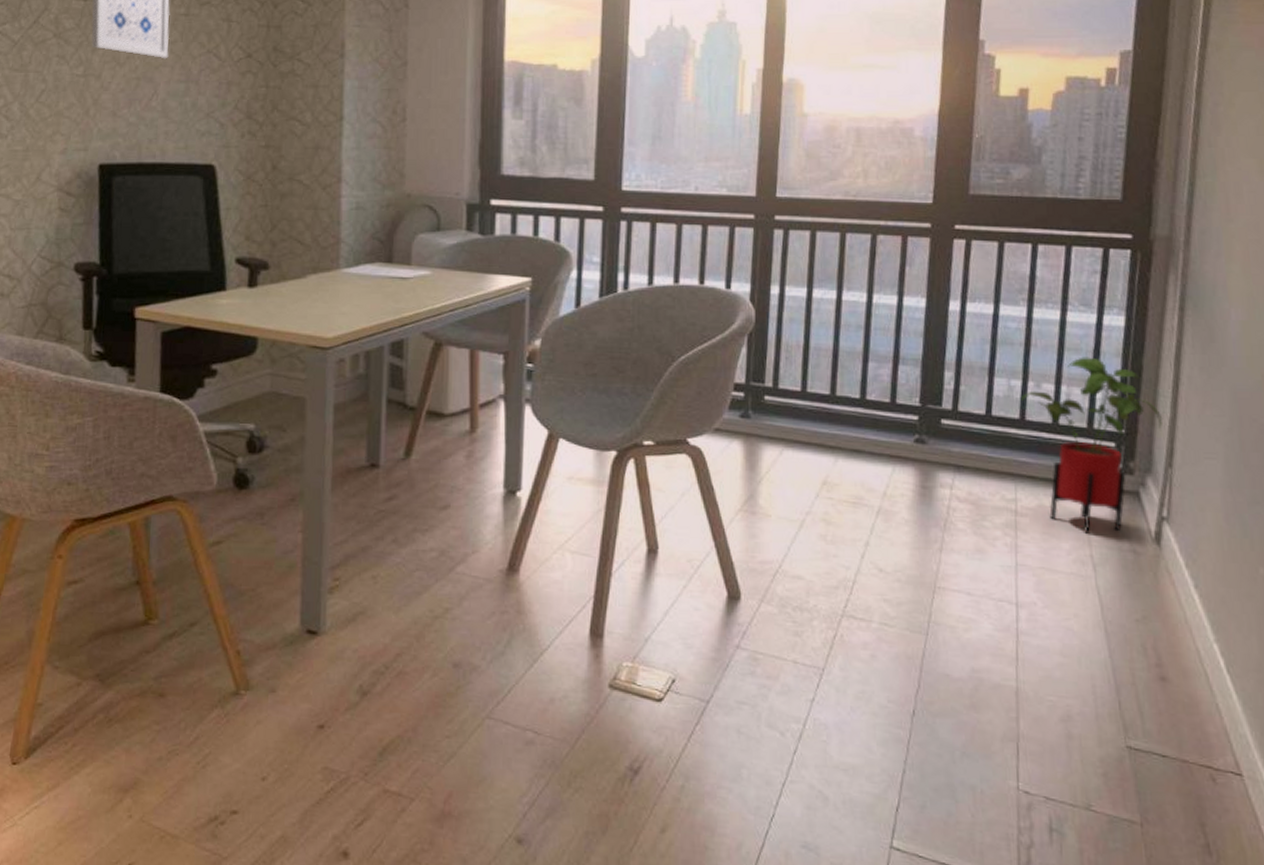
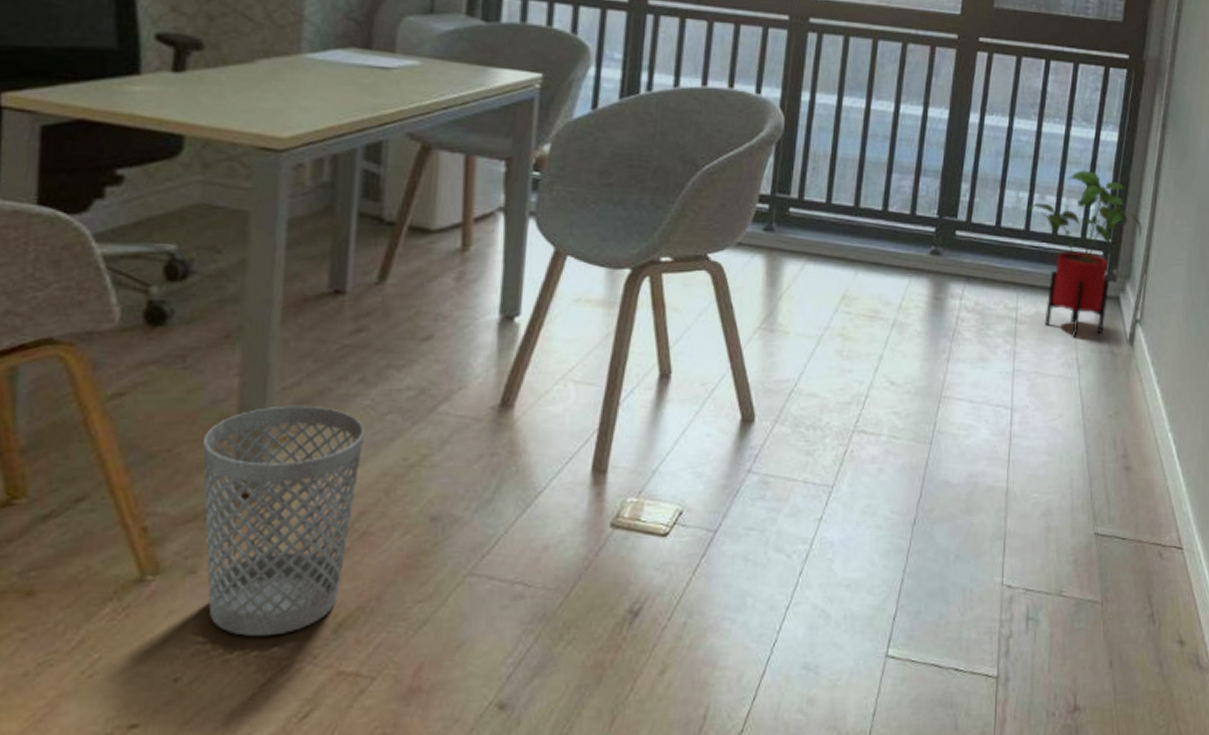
wastebasket: none [277,559,399,752] -> present [202,405,366,637]

